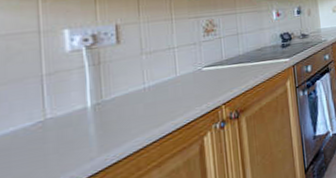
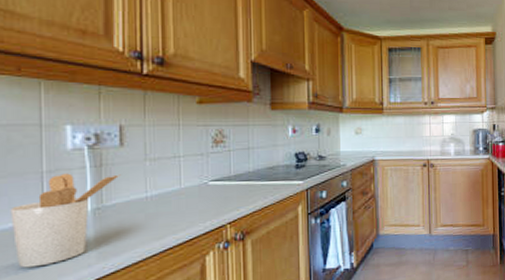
utensil holder: none [11,70,118,170] -> present [10,173,121,269]

